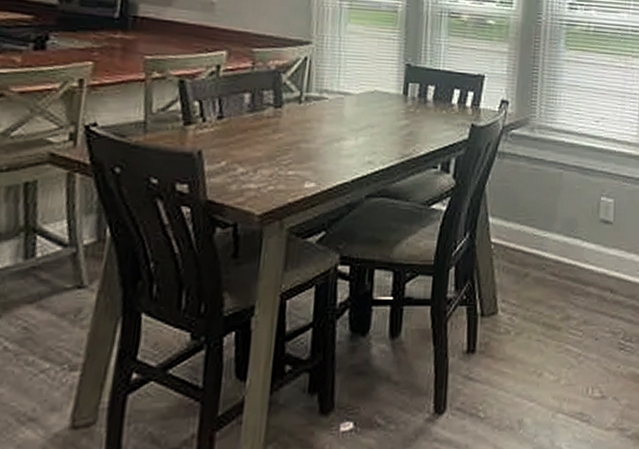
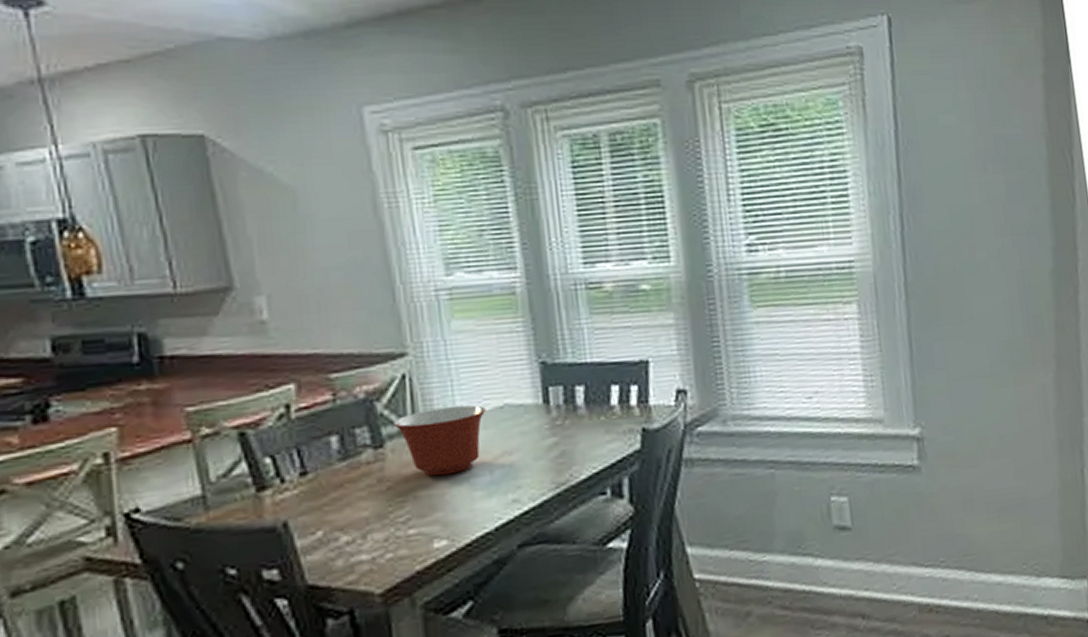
mixing bowl: none [292,85,361,136] -> present [393,405,486,477]

